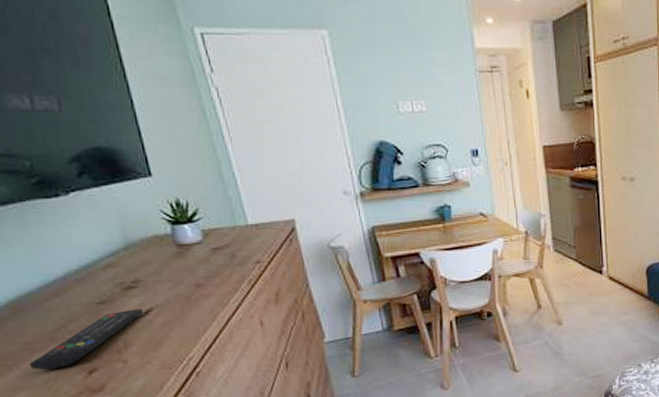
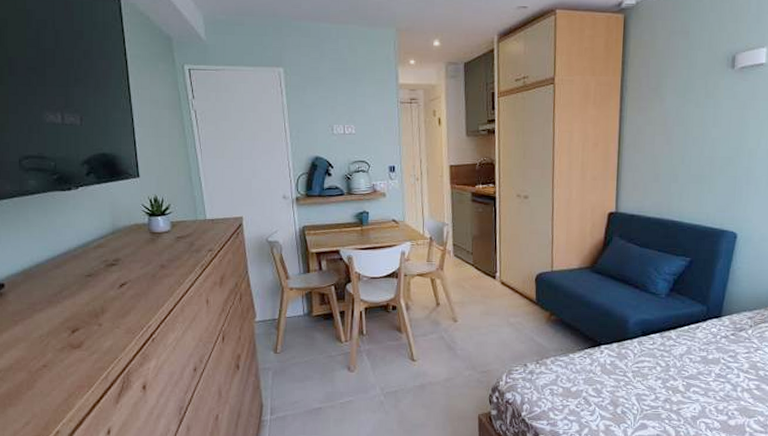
remote control: present [29,309,144,370] -> none [30,282,119,327]

